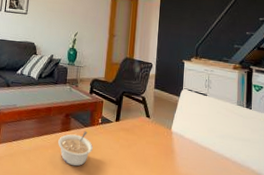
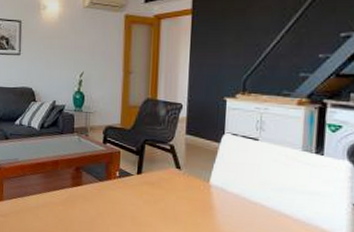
legume: present [58,131,93,167] -> none [69,185,110,224]

